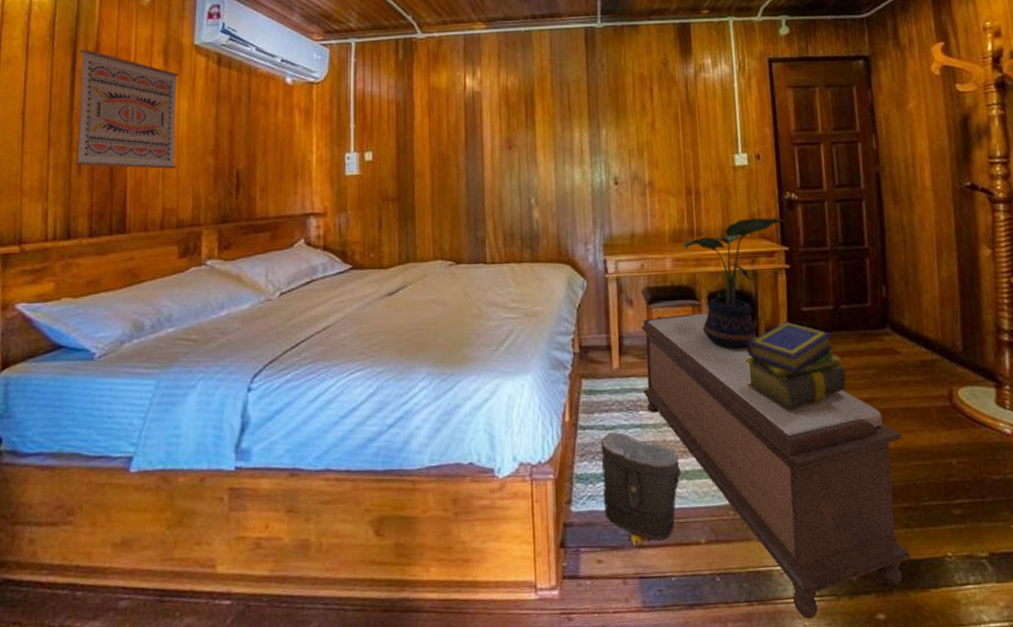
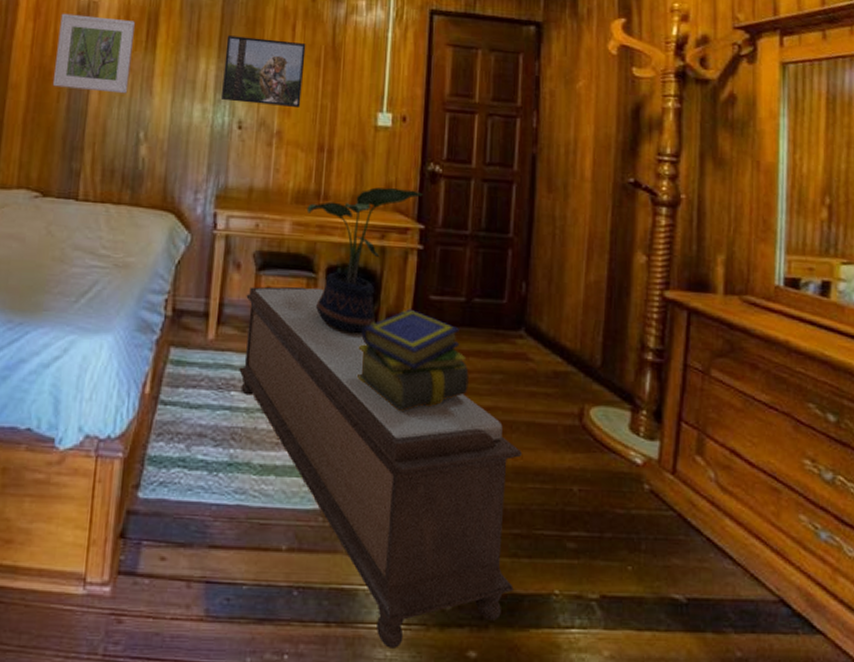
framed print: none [451,104,516,170] -> present [52,13,135,94]
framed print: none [594,103,666,162] -> present [220,35,306,109]
bag: present [598,432,682,546] -> none [176,412,270,545]

